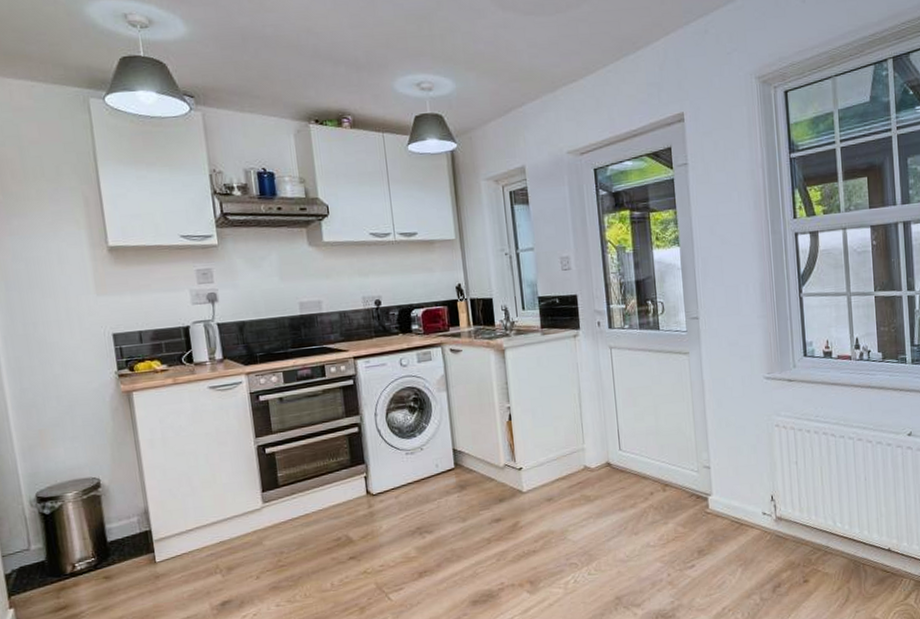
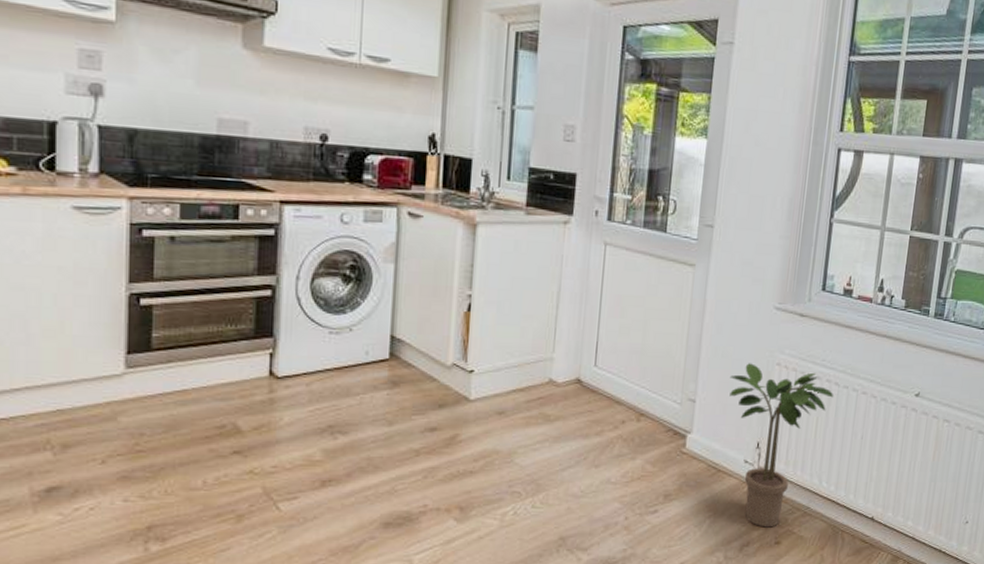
potted plant: none [736,428,833,569] -> present [729,363,834,528]

